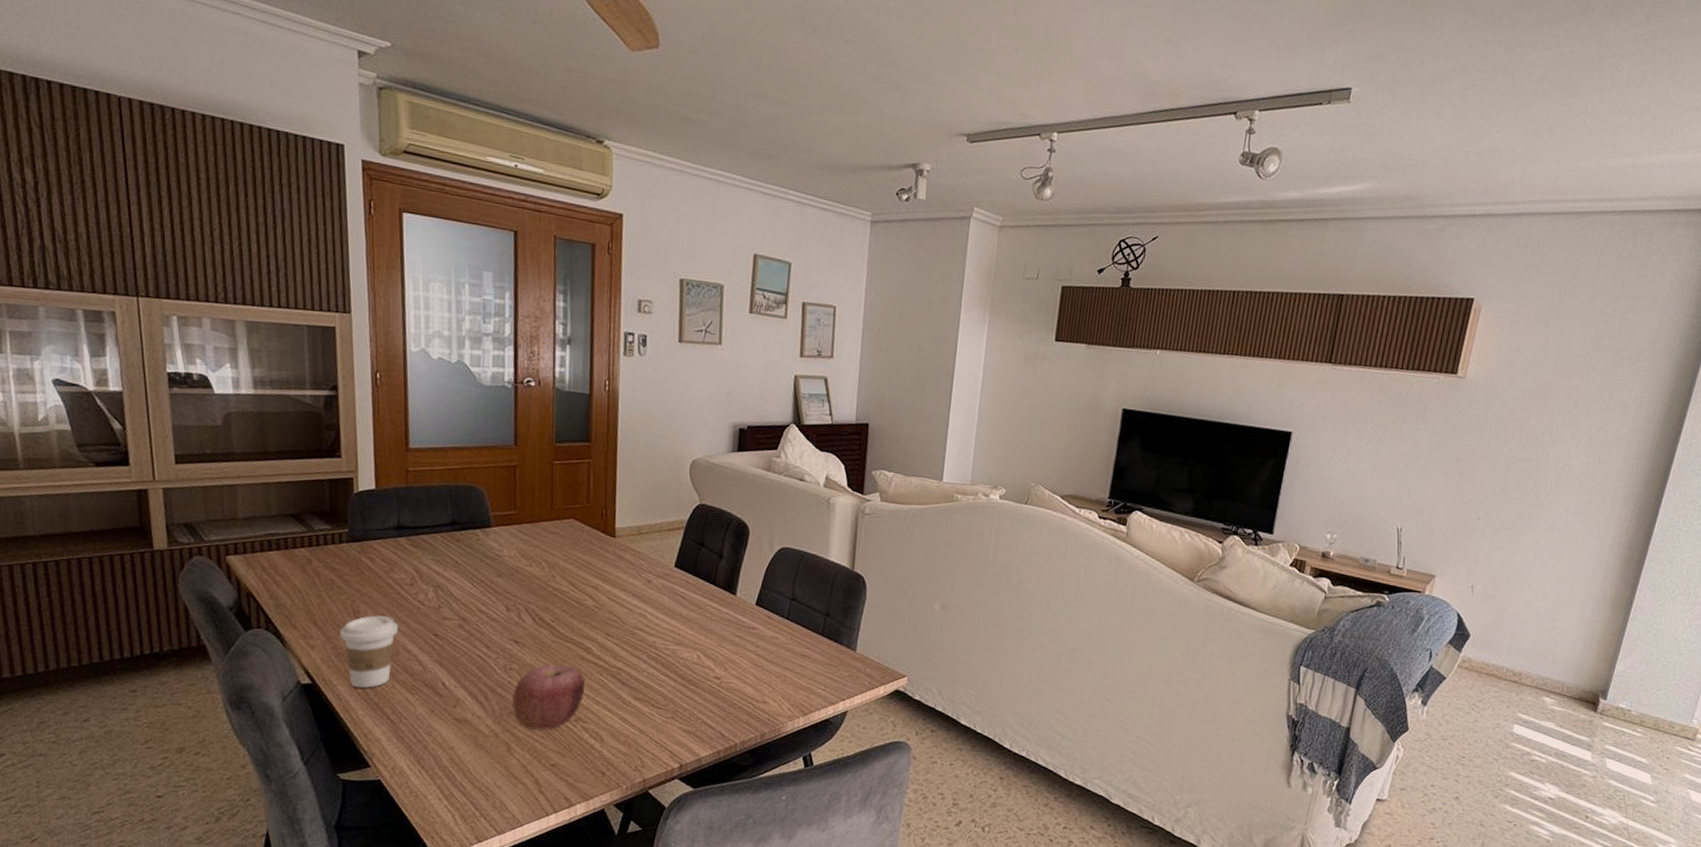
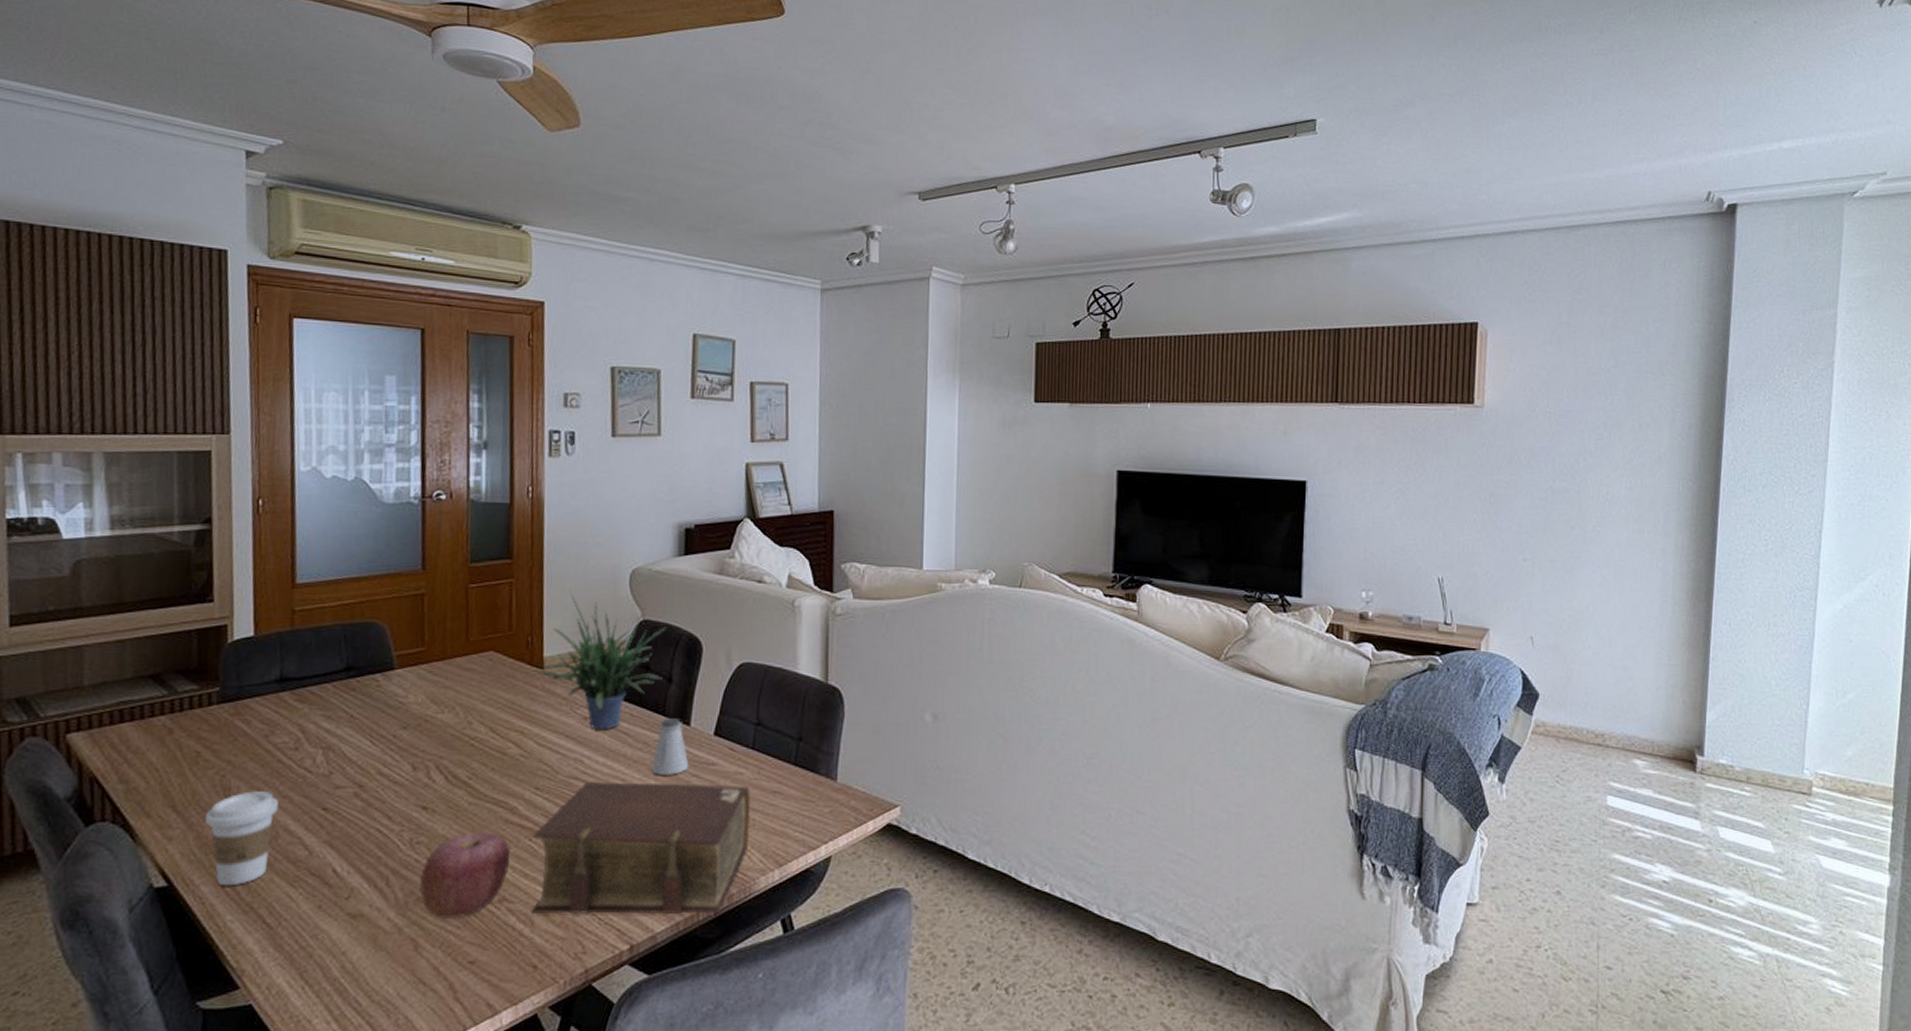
bible: none [600,632,784,747] -> present [530,781,751,915]
potted plant: none [608,474,721,593] -> present [535,591,668,730]
saltshaker: none [702,587,734,635] -> present [651,718,689,777]

